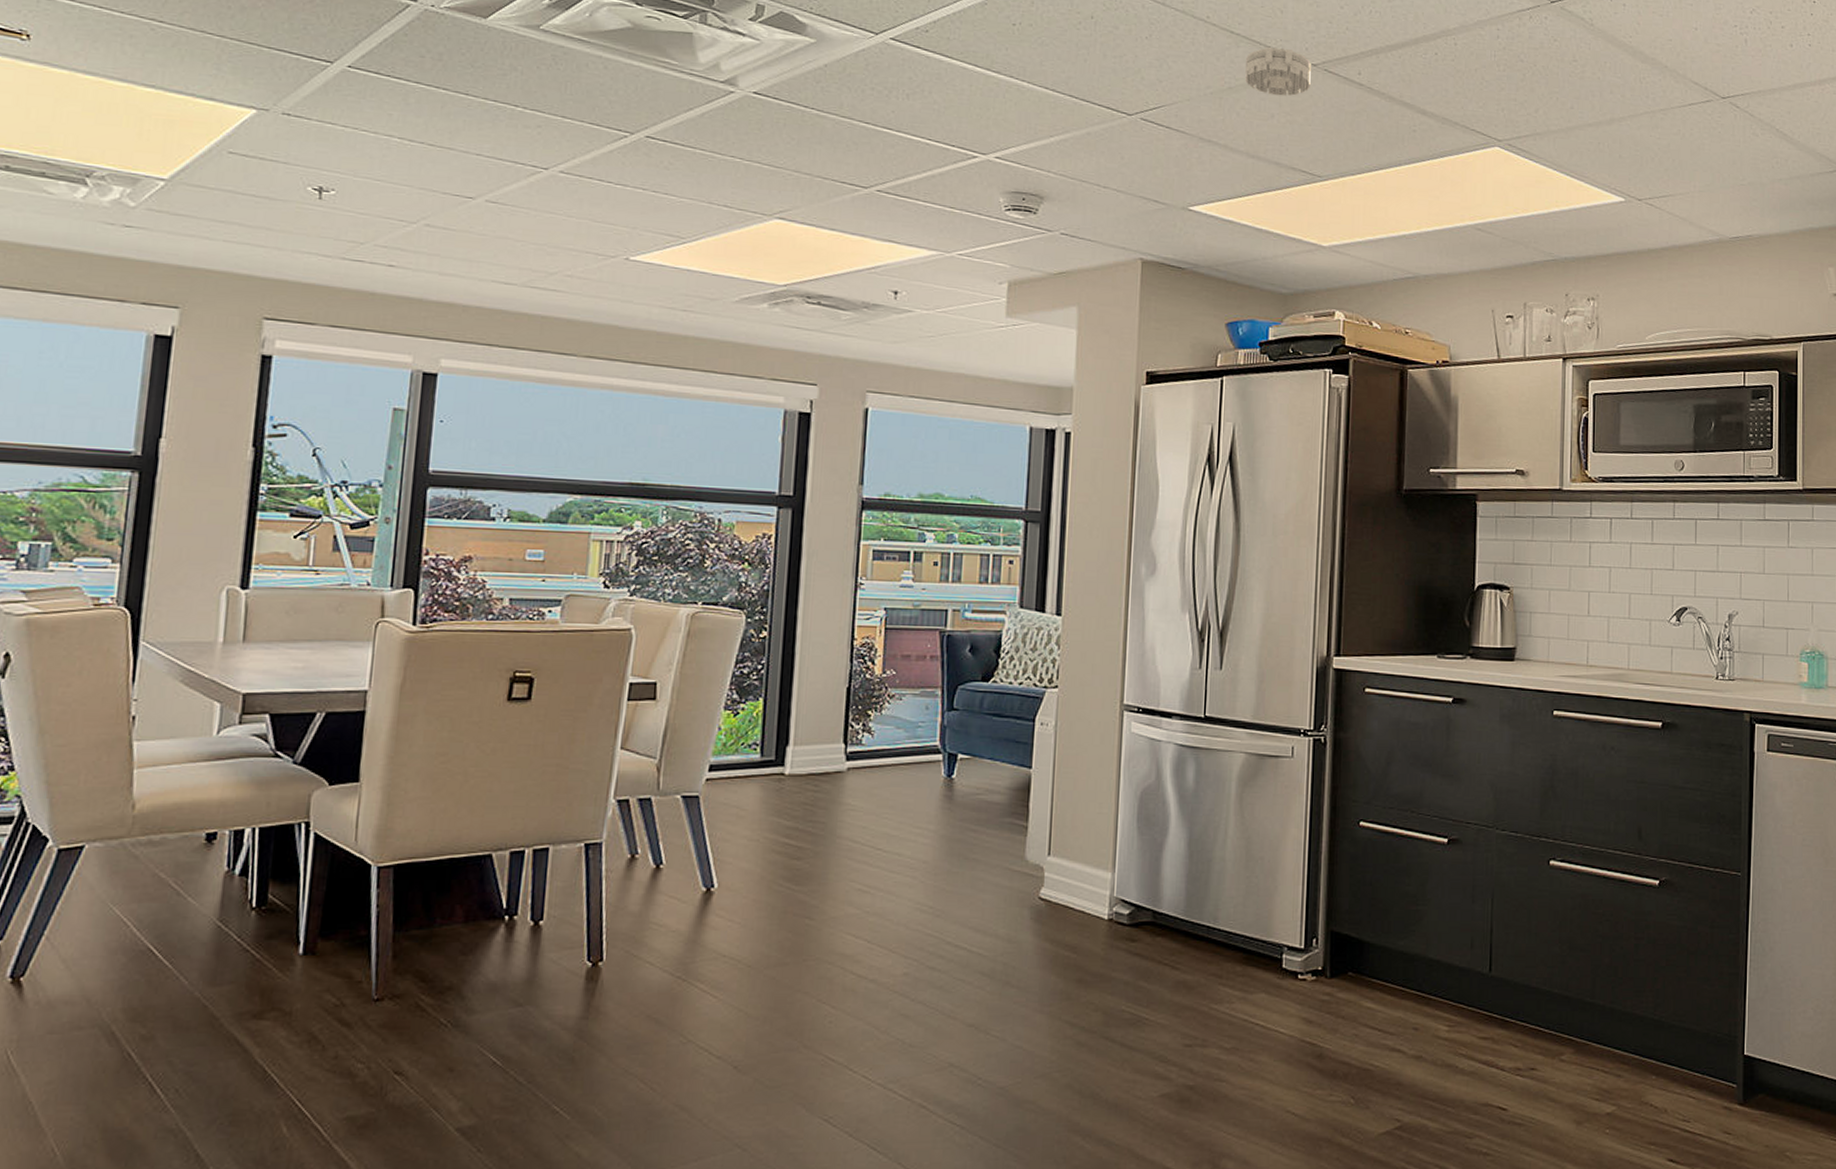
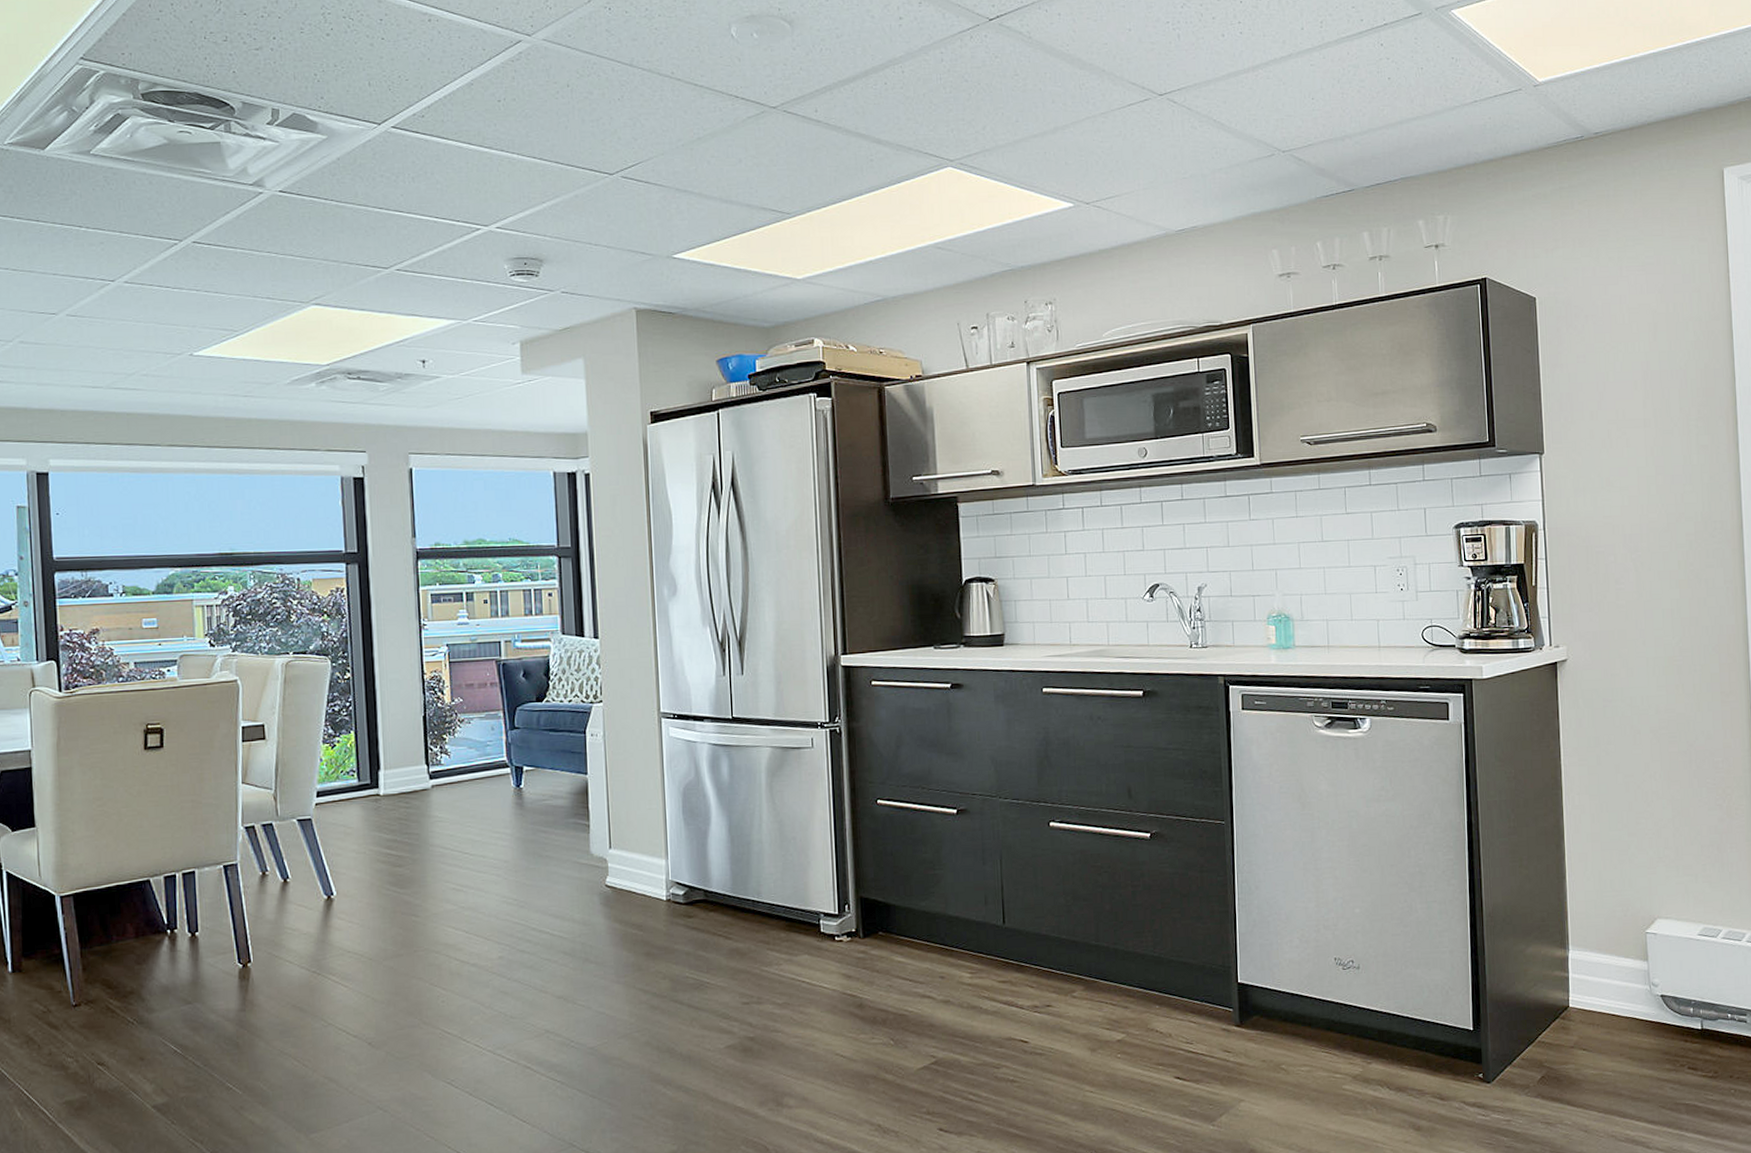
smoke detector: present [1245,47,1311,97] -> none [711,94,772,141]

